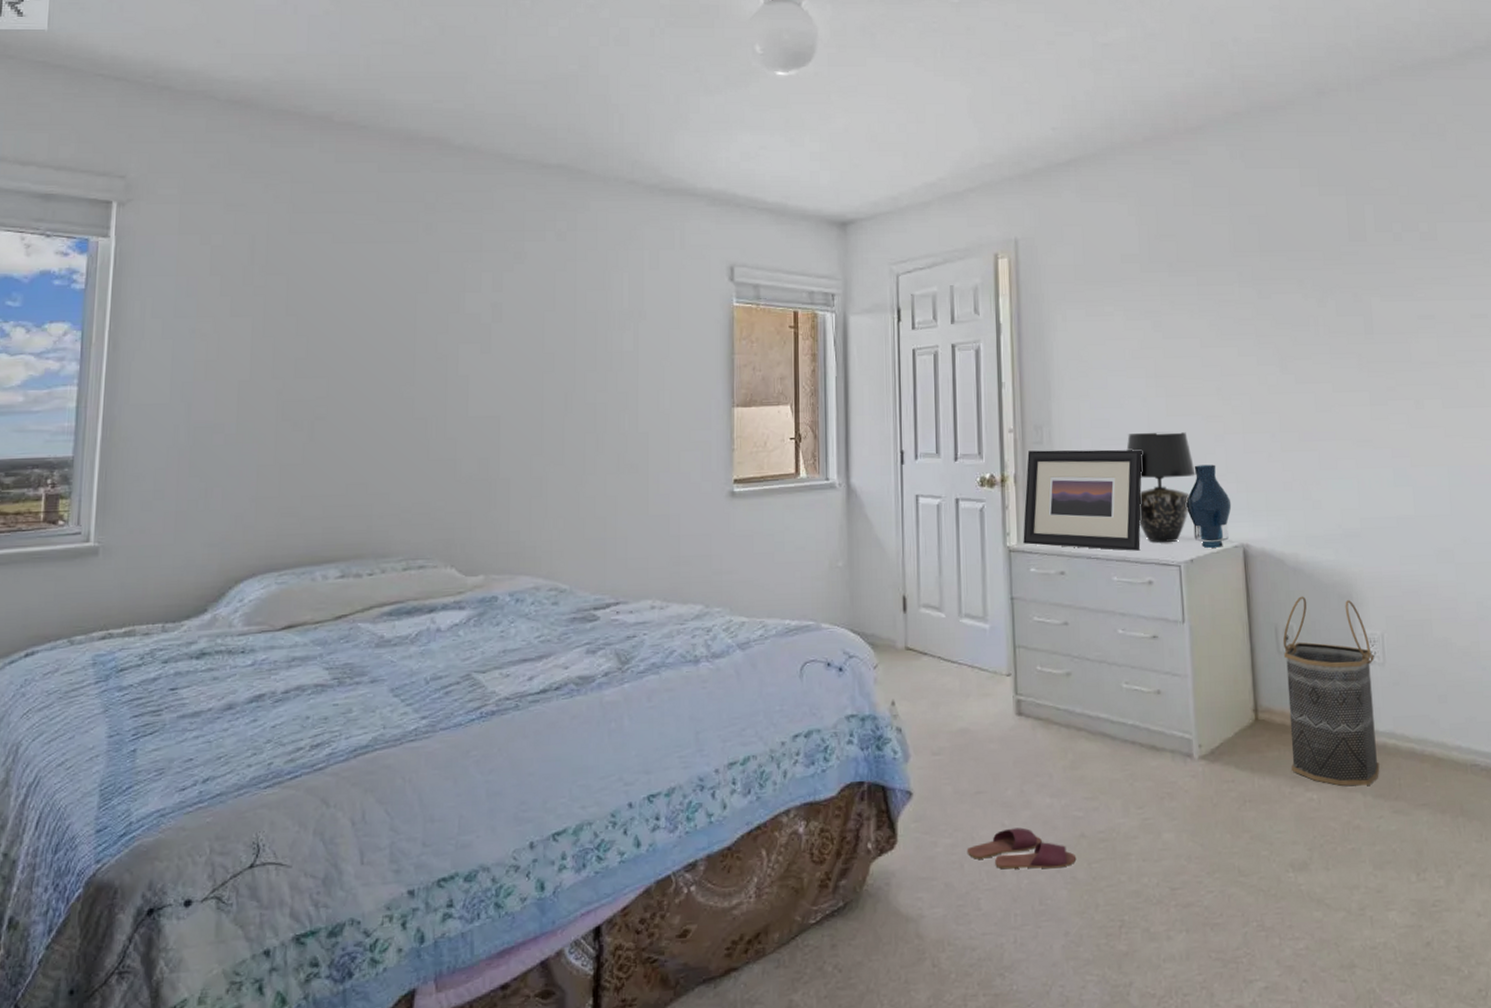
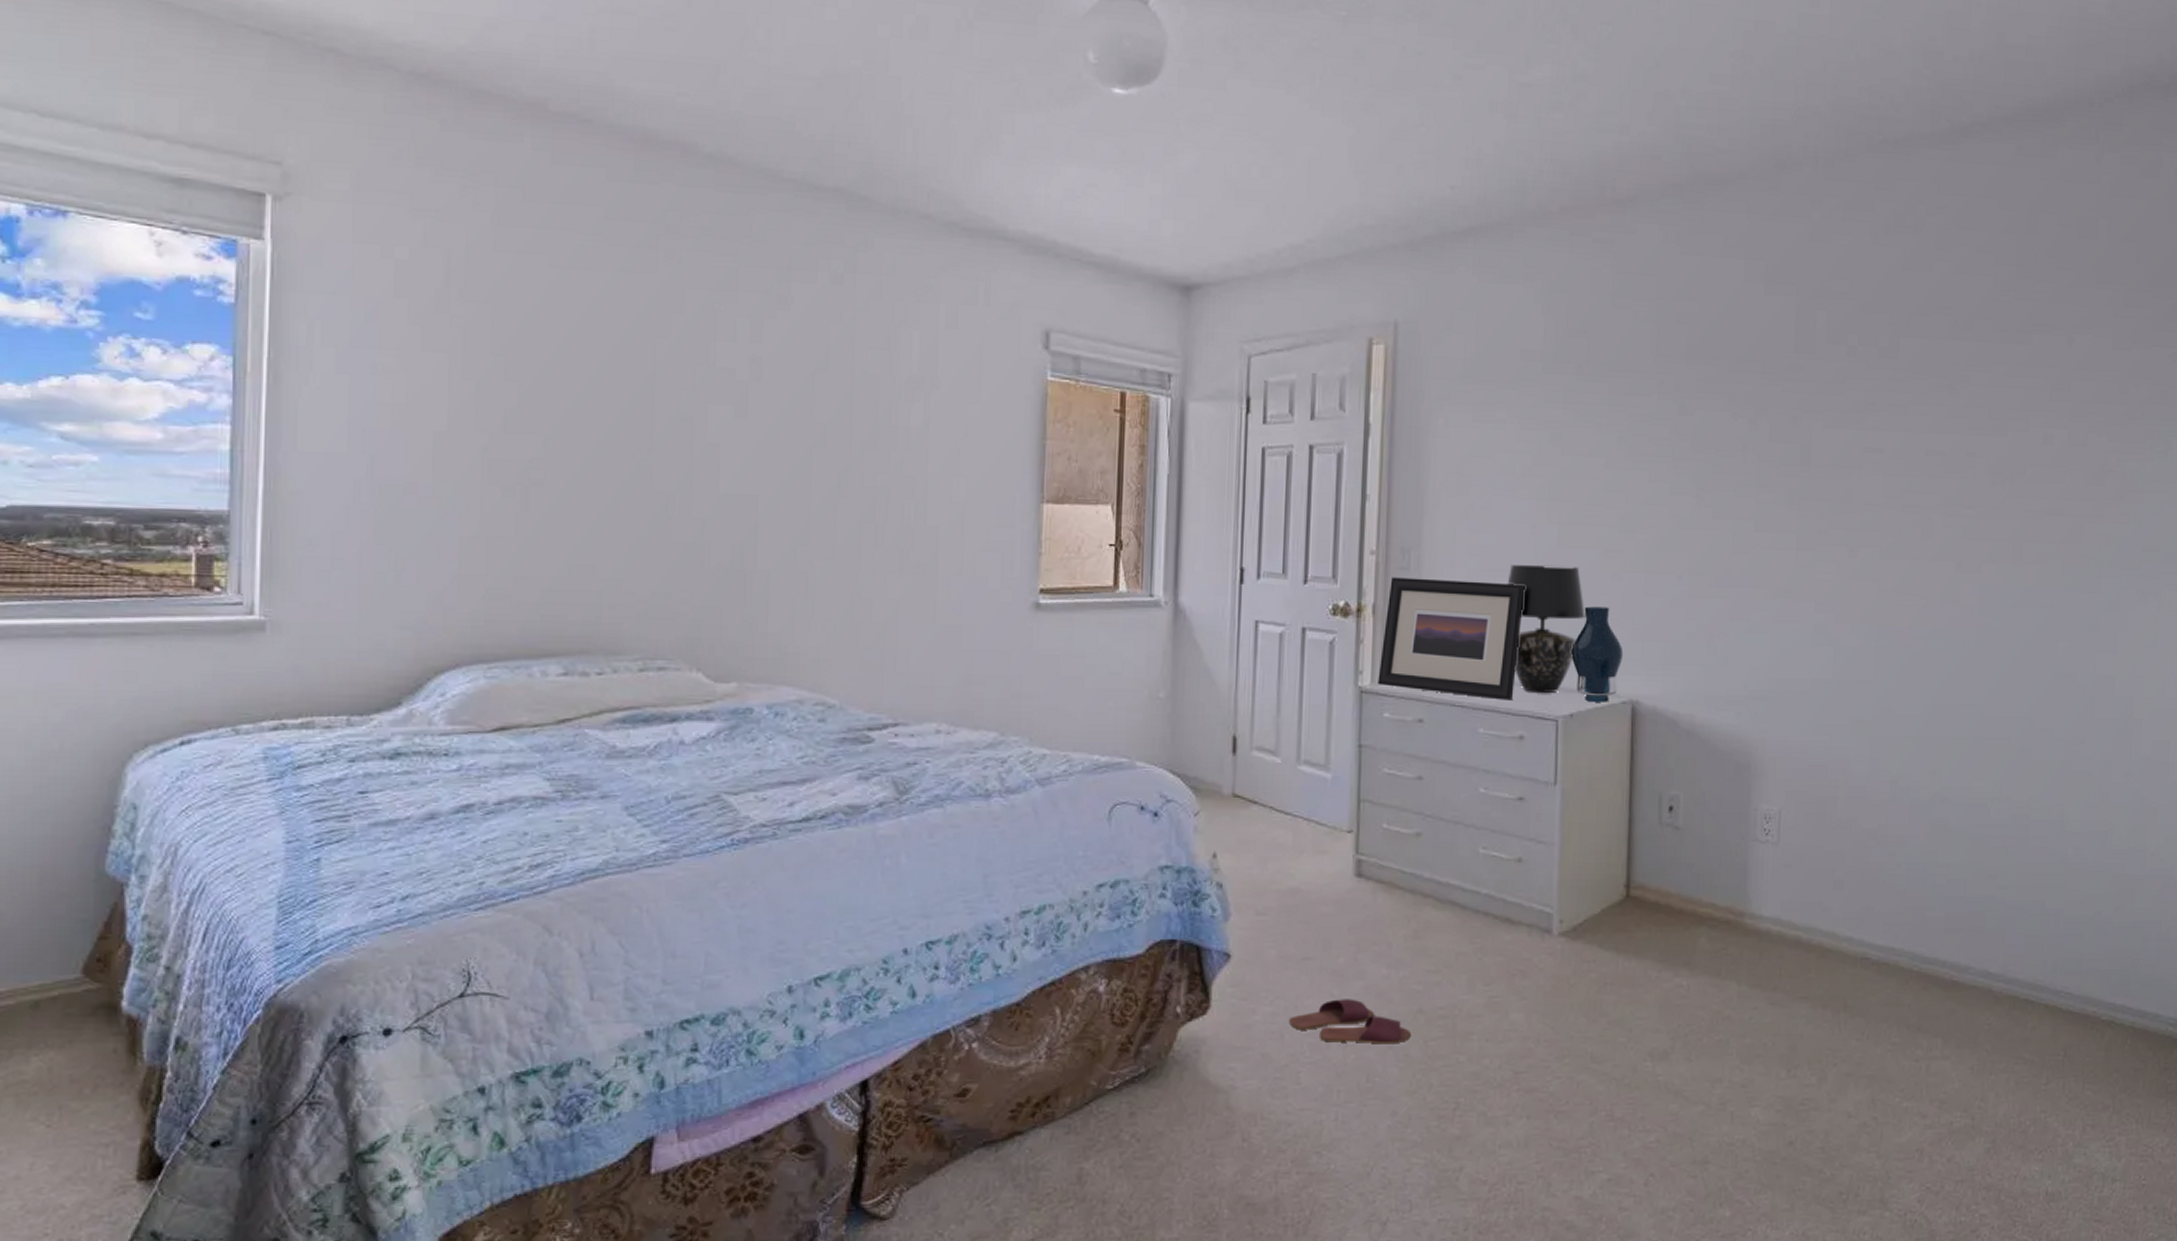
basket: present [1283,596,1380,786] -> none [1661,763,1768,974]

